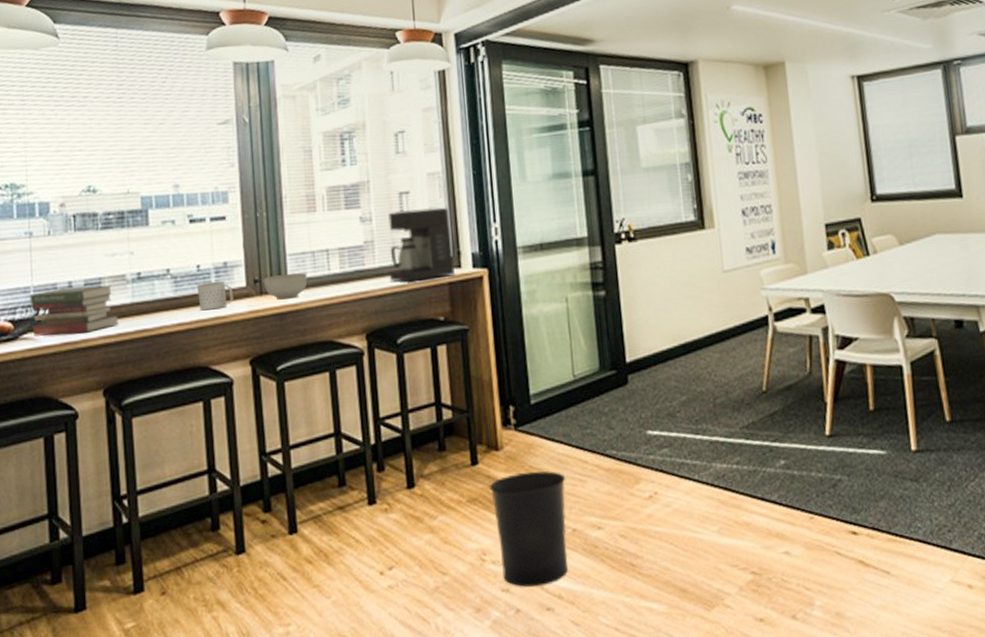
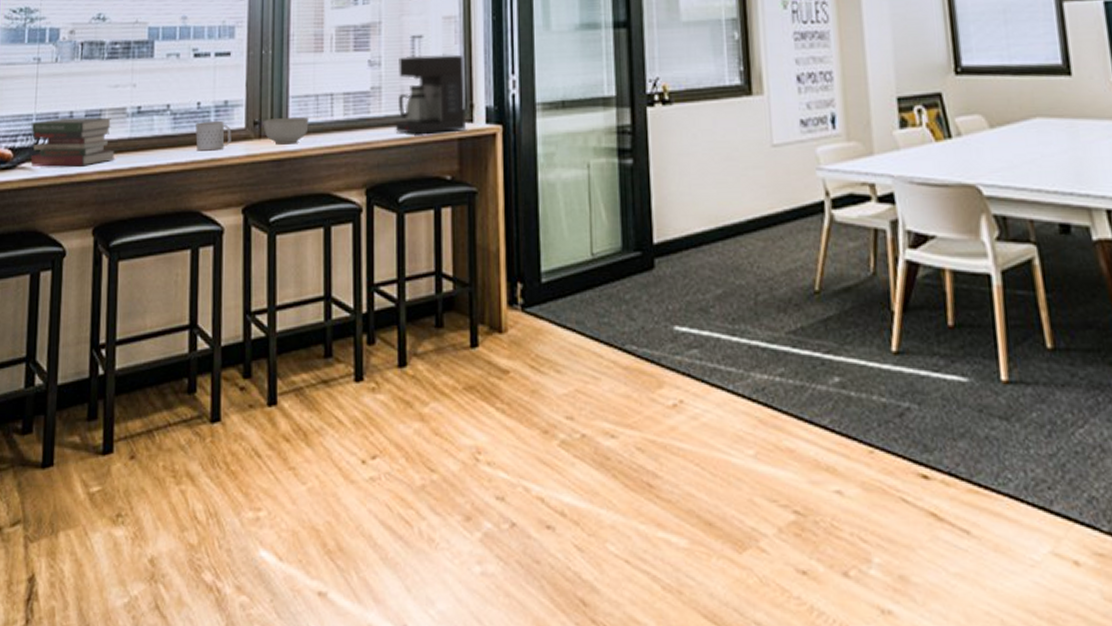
waste bin: present [489,471,568,587] -> none [489,361,577,497]

